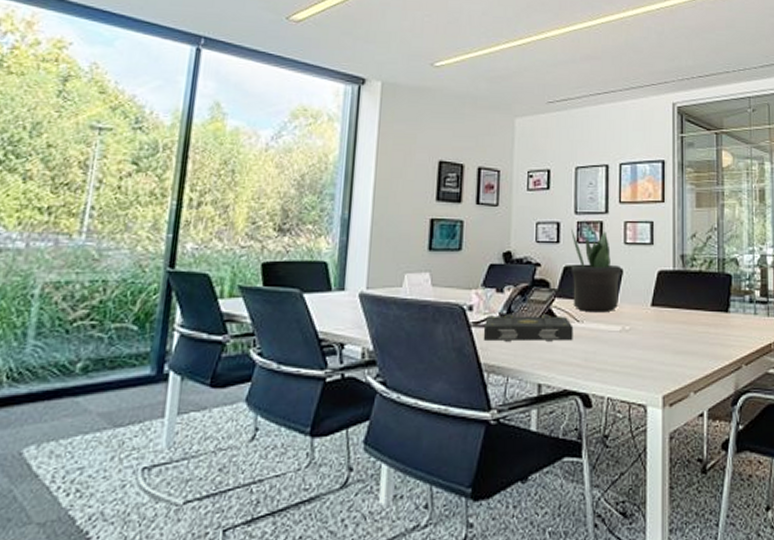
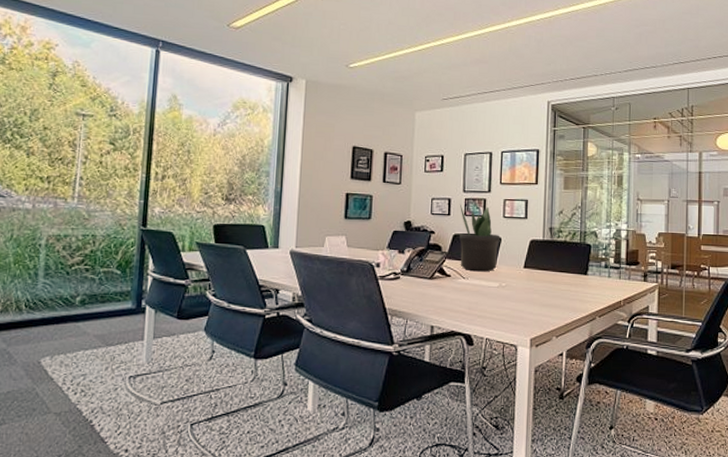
spell book: present [483,314,574,342] -> none [387,271,460,294]

